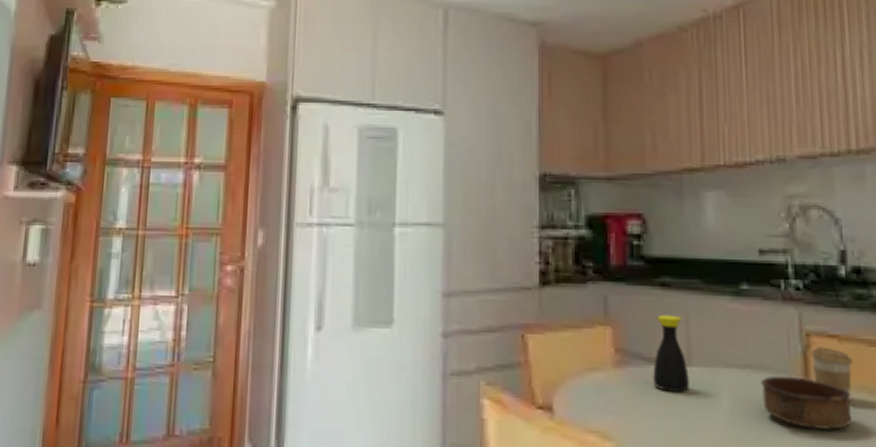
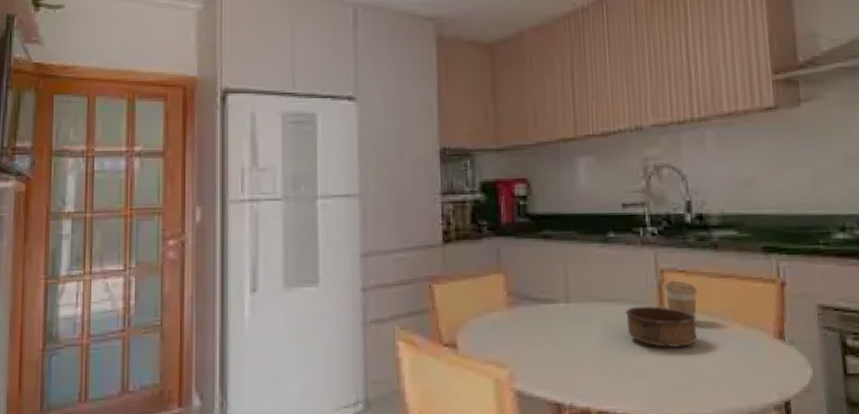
bottle: present [653,314,689,392] -> none [538,261,568,325]

